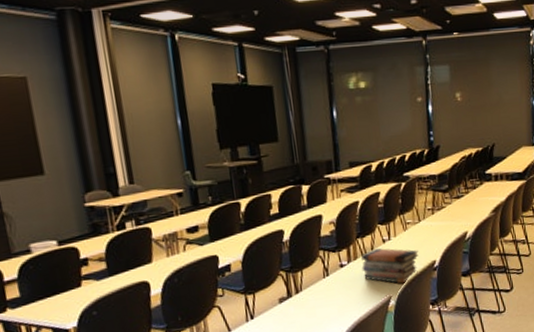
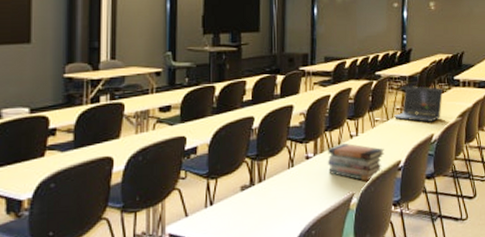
laptop computer: none [426,184,475,221] -> present [394,86,443,122]

